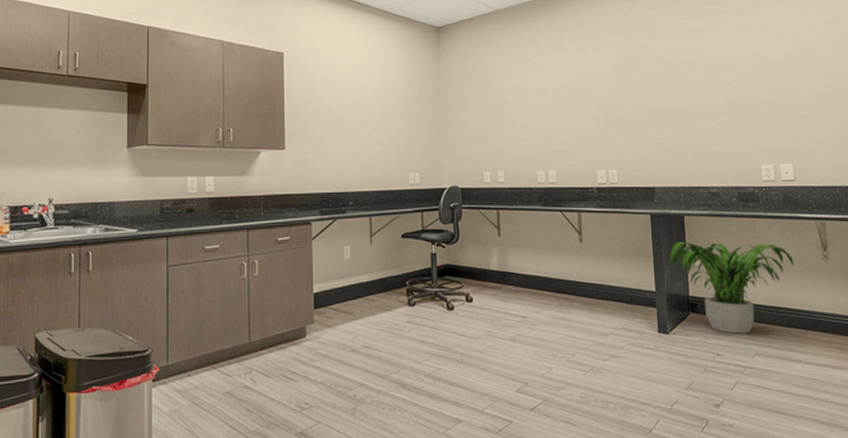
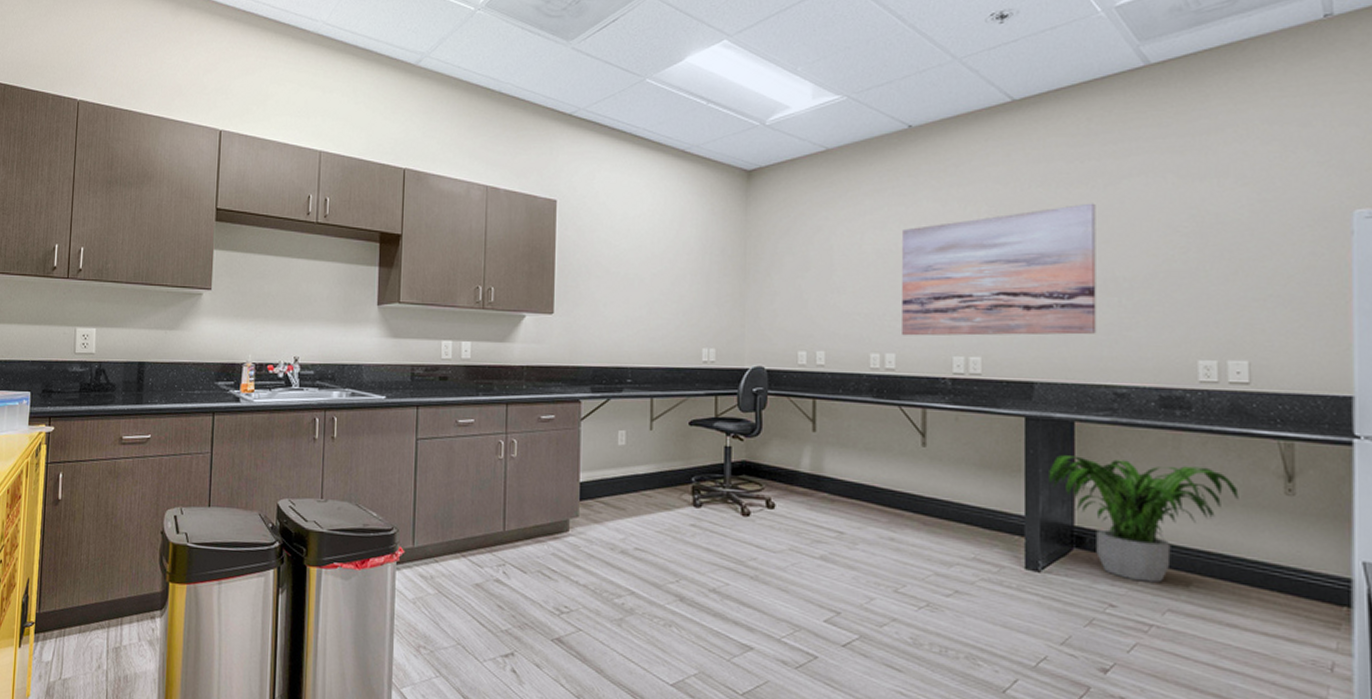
wall art: none [555,50,694,156] -> present [902,203,1097,336]

